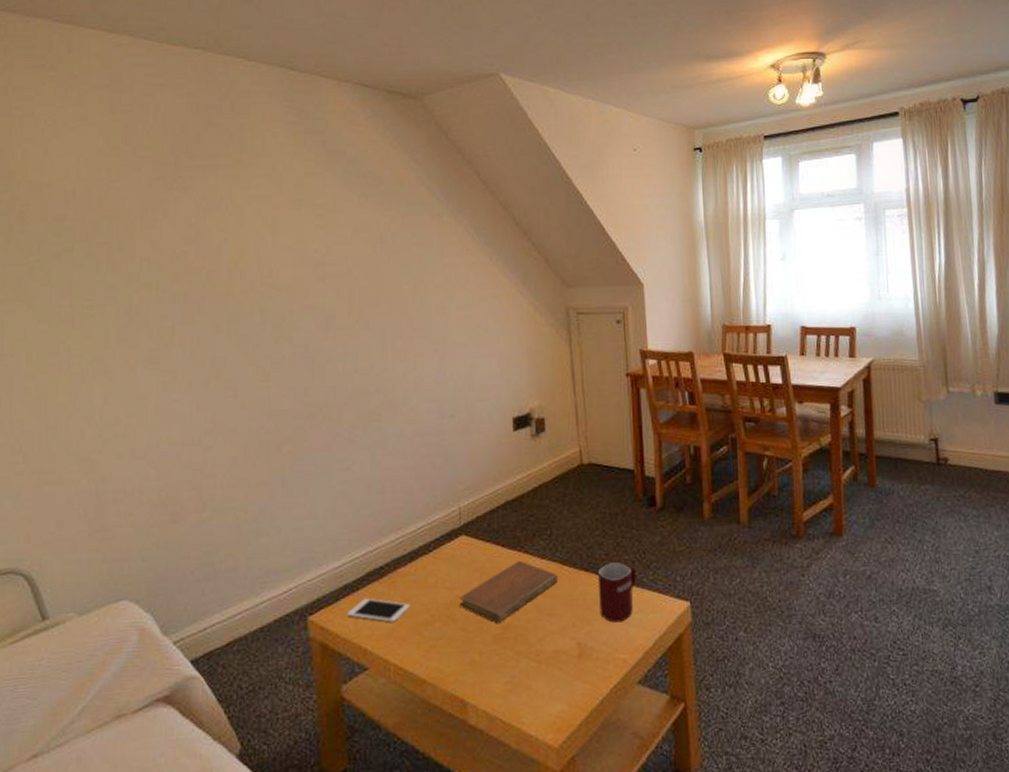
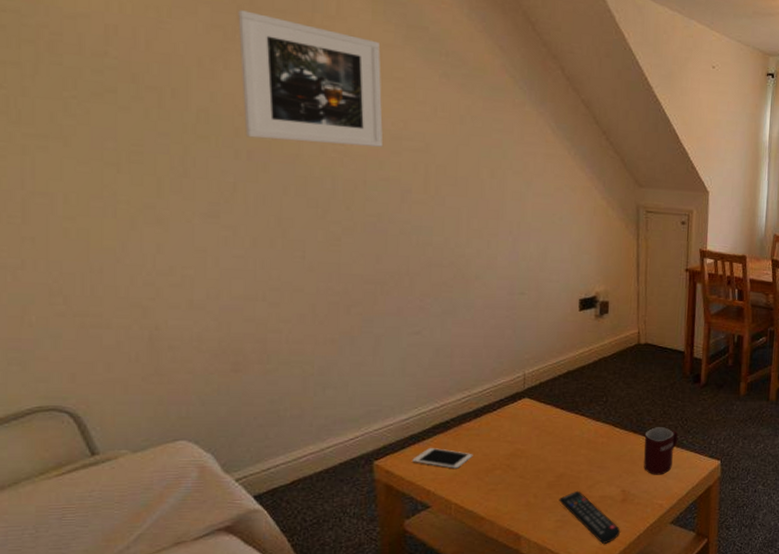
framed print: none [176,160,308,281] -> present [238,10,384,147]
notebook: present [459,560,558,624] -> none [519,421,609,473]
remote control: none [507,644,580,711] -> present [559,490,621,544]

